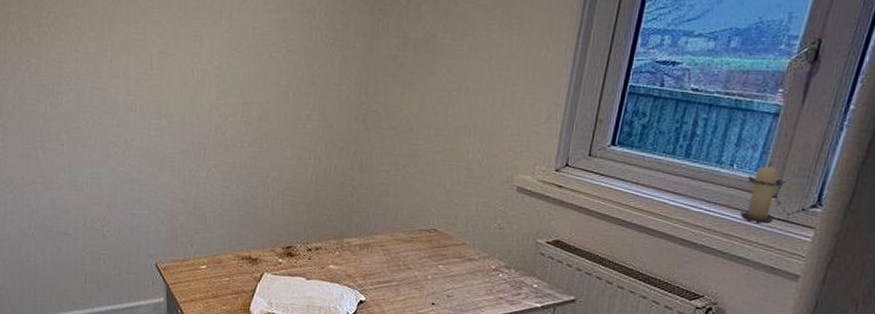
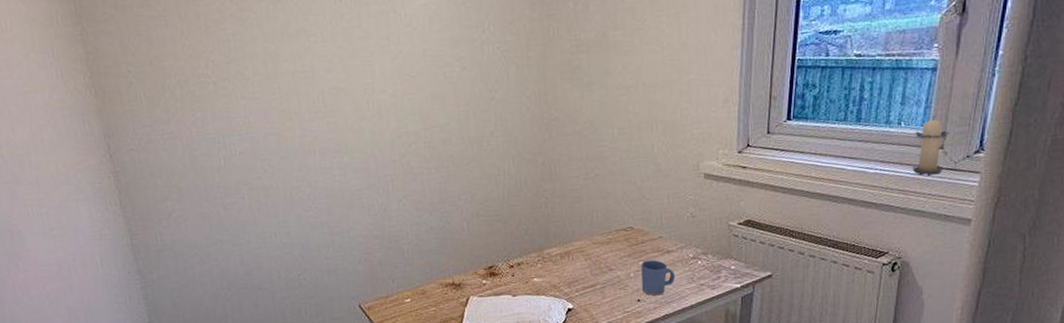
mug: none [438,265,474,302] -> present [641,260,675,296]

